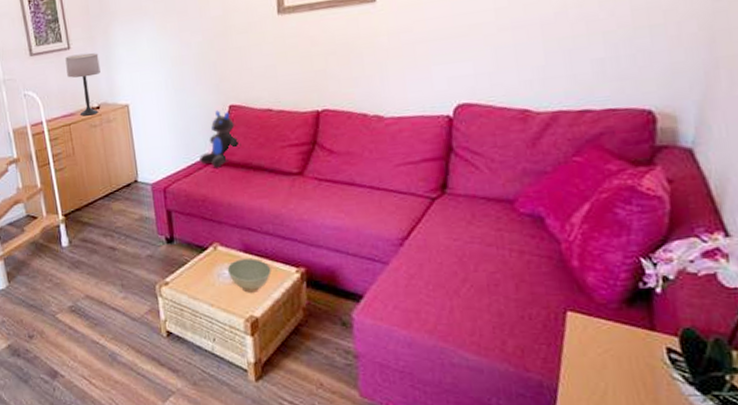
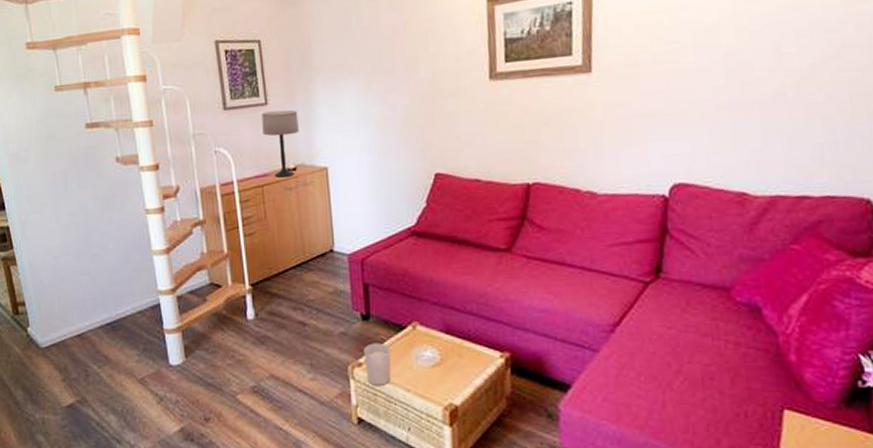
candle holder: none [169,263,196,302] -> present [364,342,391,386]
stuffed animal: present [199,110,241,167] -> none [401,178,446,239]
bowl: present [227,258,272,293] -> none [426,340,474,378]

